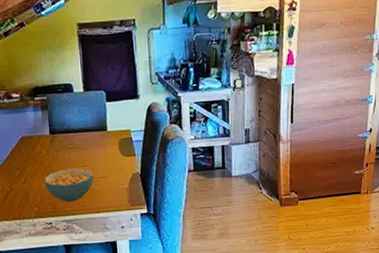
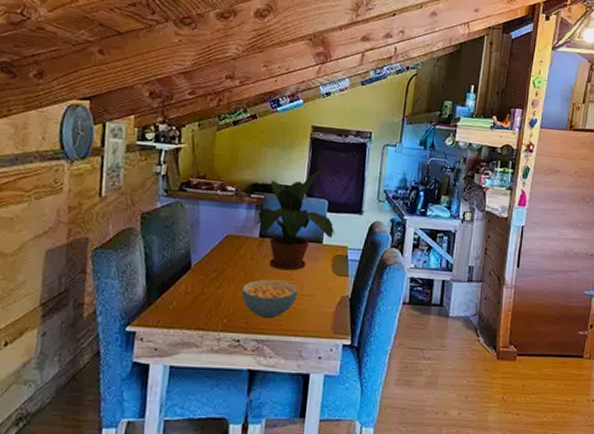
potted plant: none [42,63,117,160] -> present [253,169,335,271]

